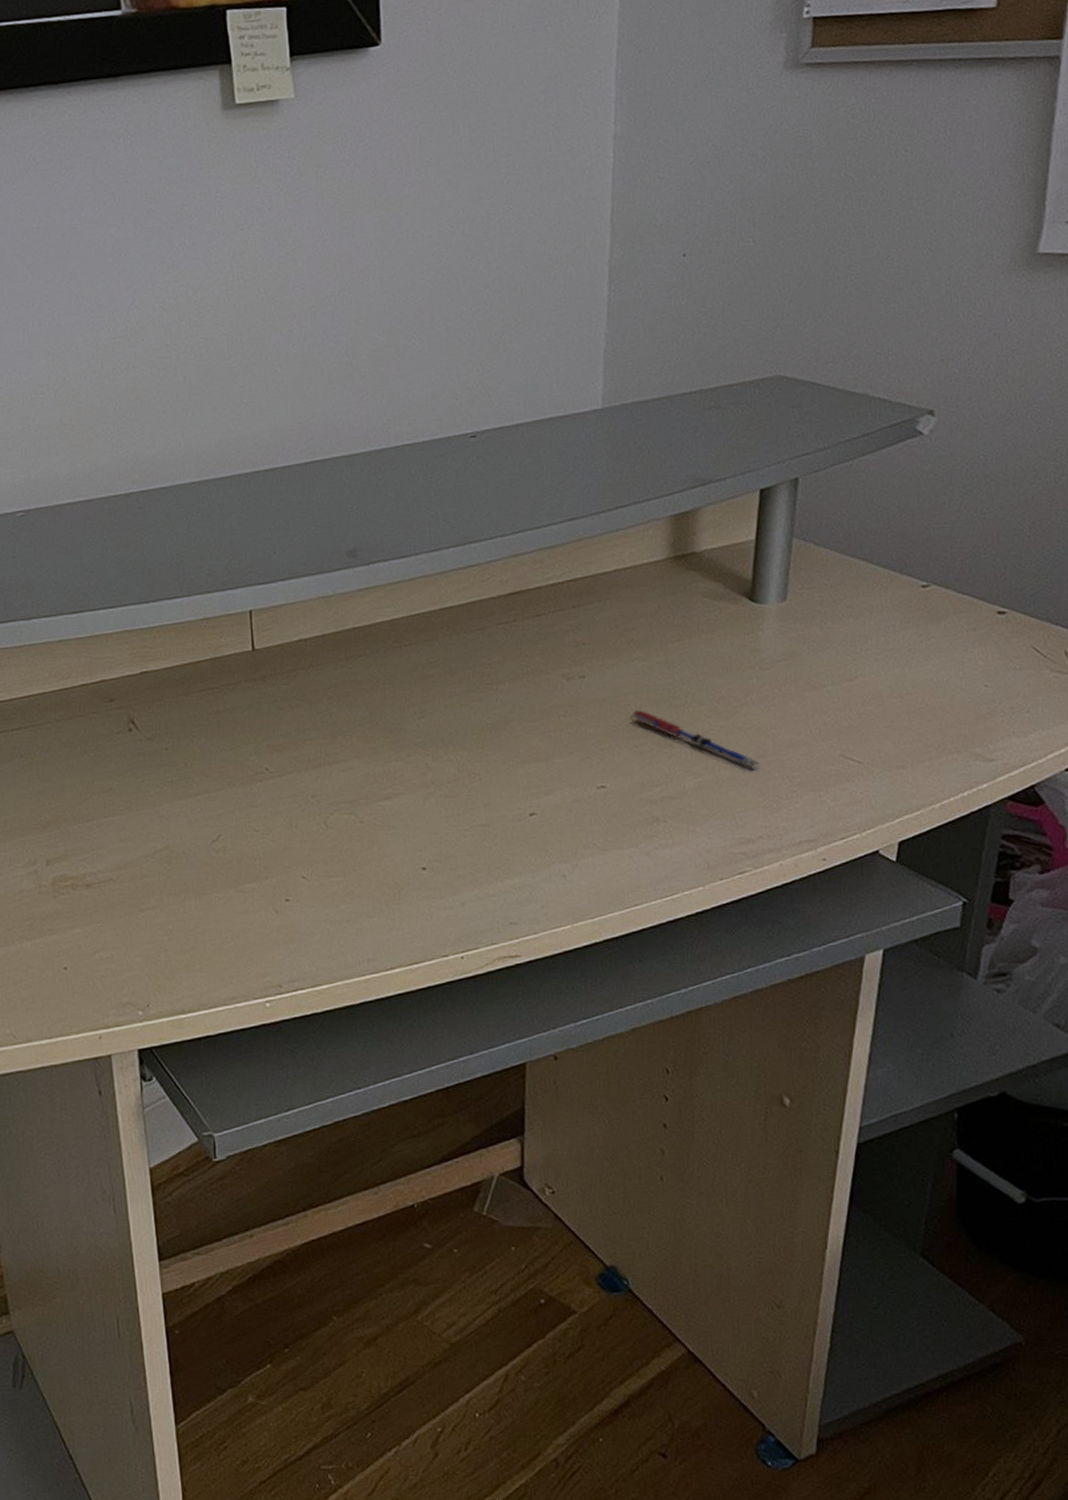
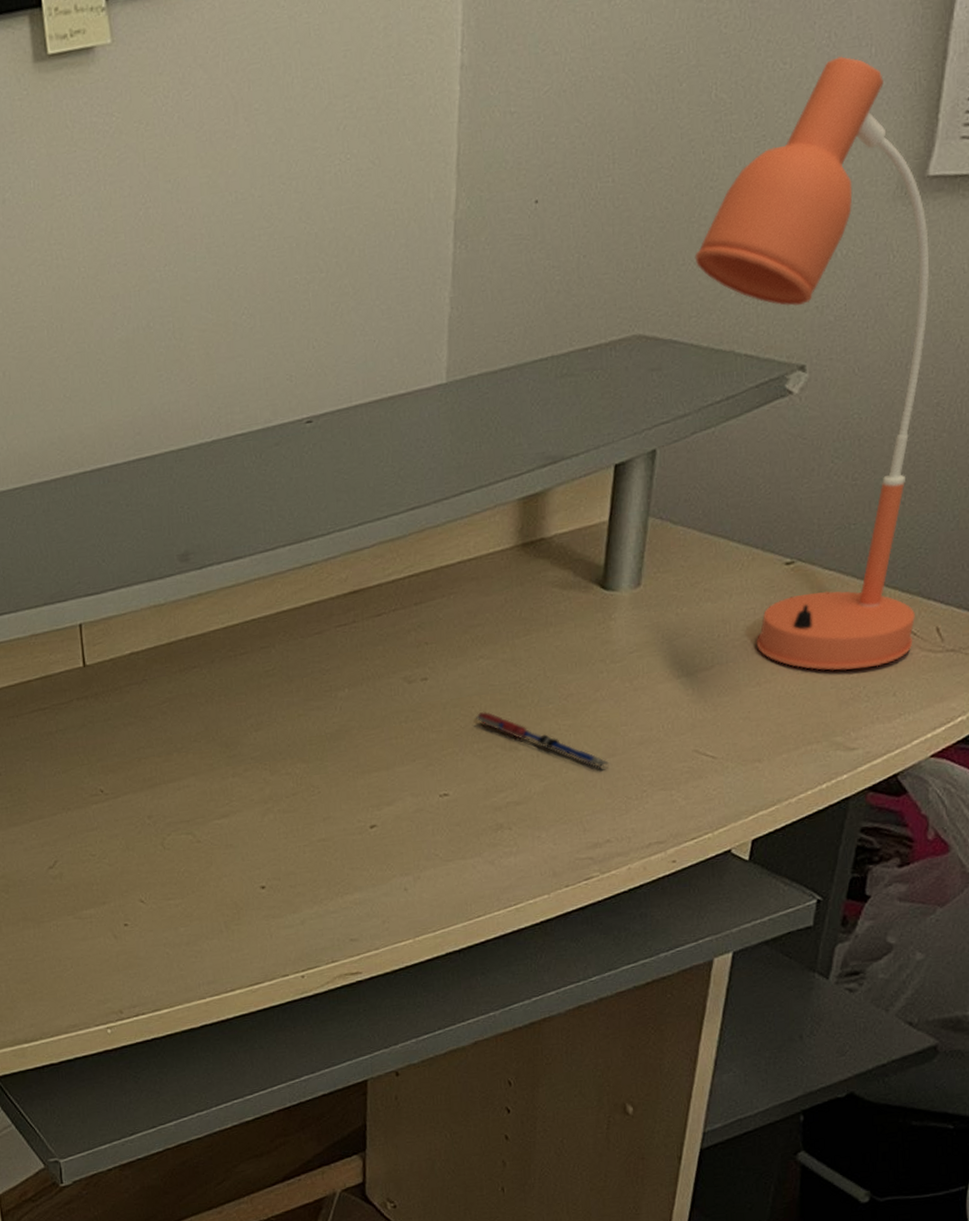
desk lamp: none [830,148,1045,687] -> present [694,56,930,671]

